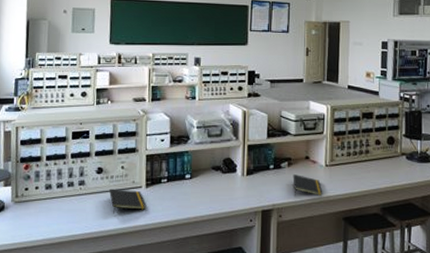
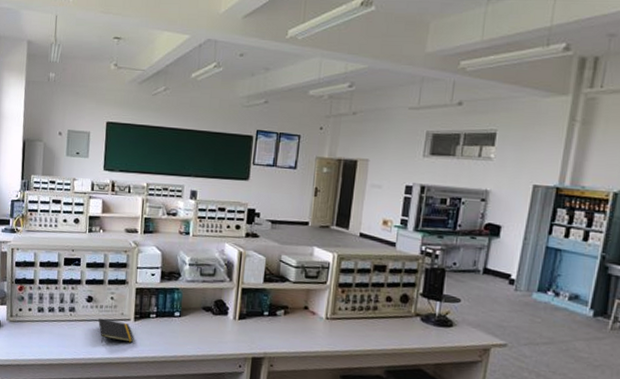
notepad: present [293,174,323,196] -> none [288,324,321,350]

